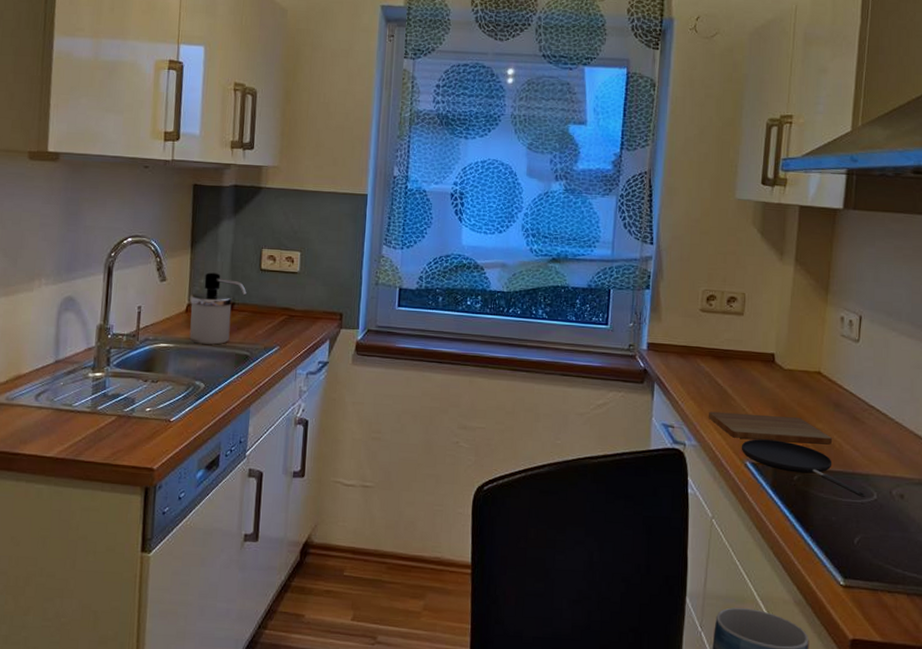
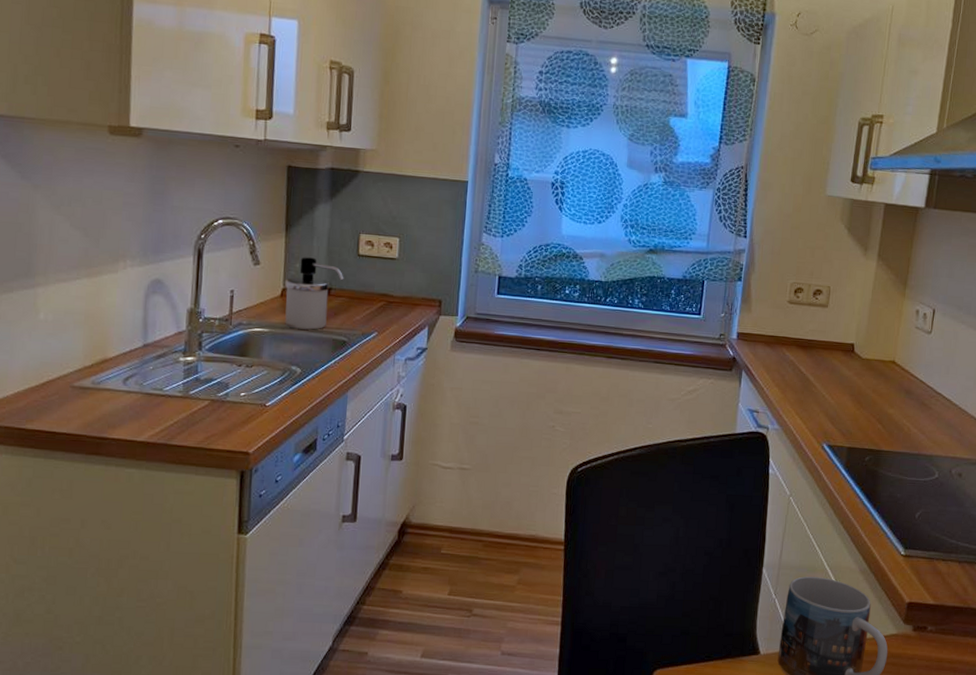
cutting board: present [708,411,833,445] -> none [790,397,903,429]
frying pan: present [741,439,866,497] -> none [819,423,929,476]

